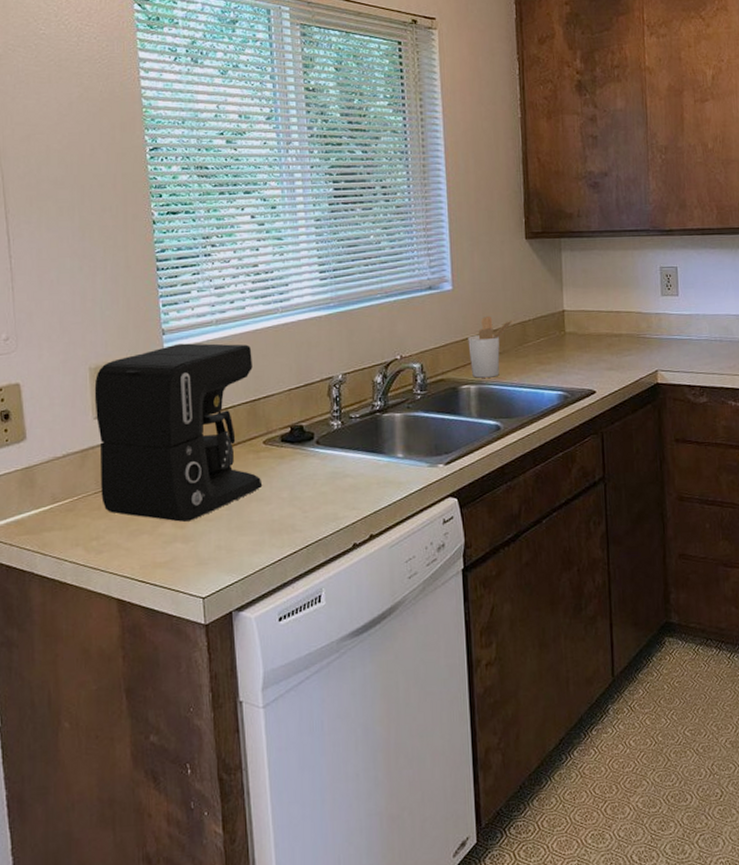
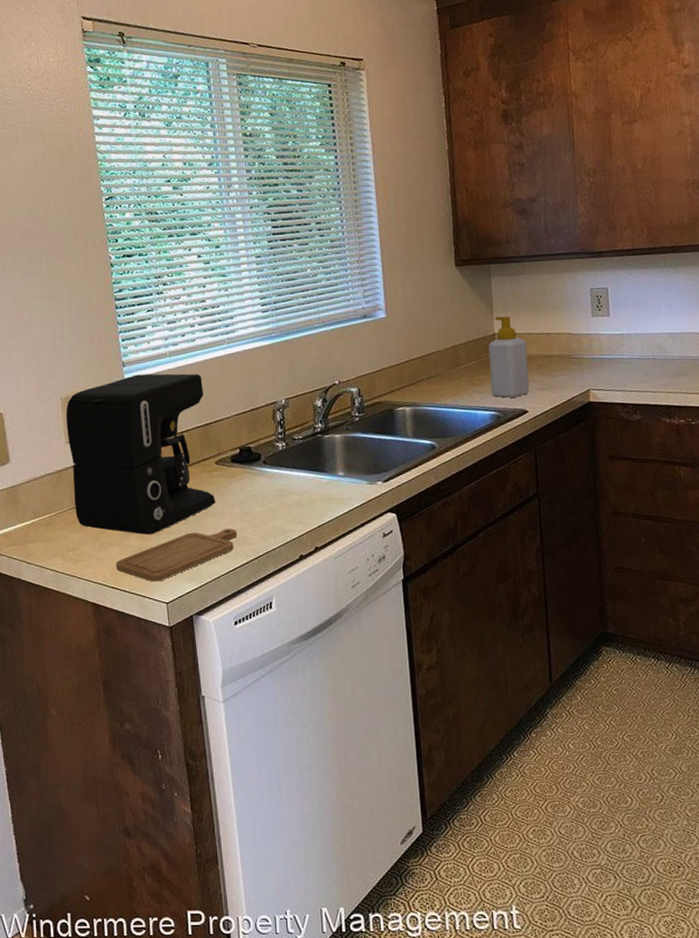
chopping board: none [146,515,285,575] -> present [116,528,238,582]
utensil holder: present [468,315,515,378] -> none [402,341,447,400]
soap bottle: none [557,292,598,377] -> present [488,316,530,398]

